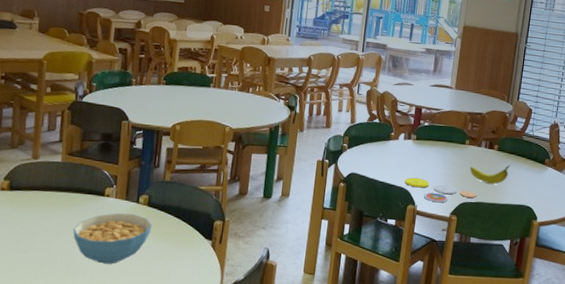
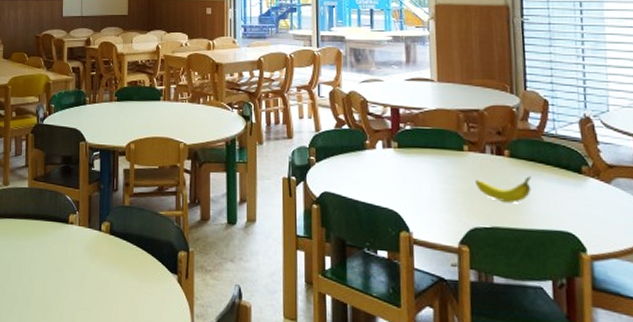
cereal bowl: present [73,213,152,264] -> none [42,242,115,300]
plate: present [404,177,477,203] -> none [391,195,492,229]

